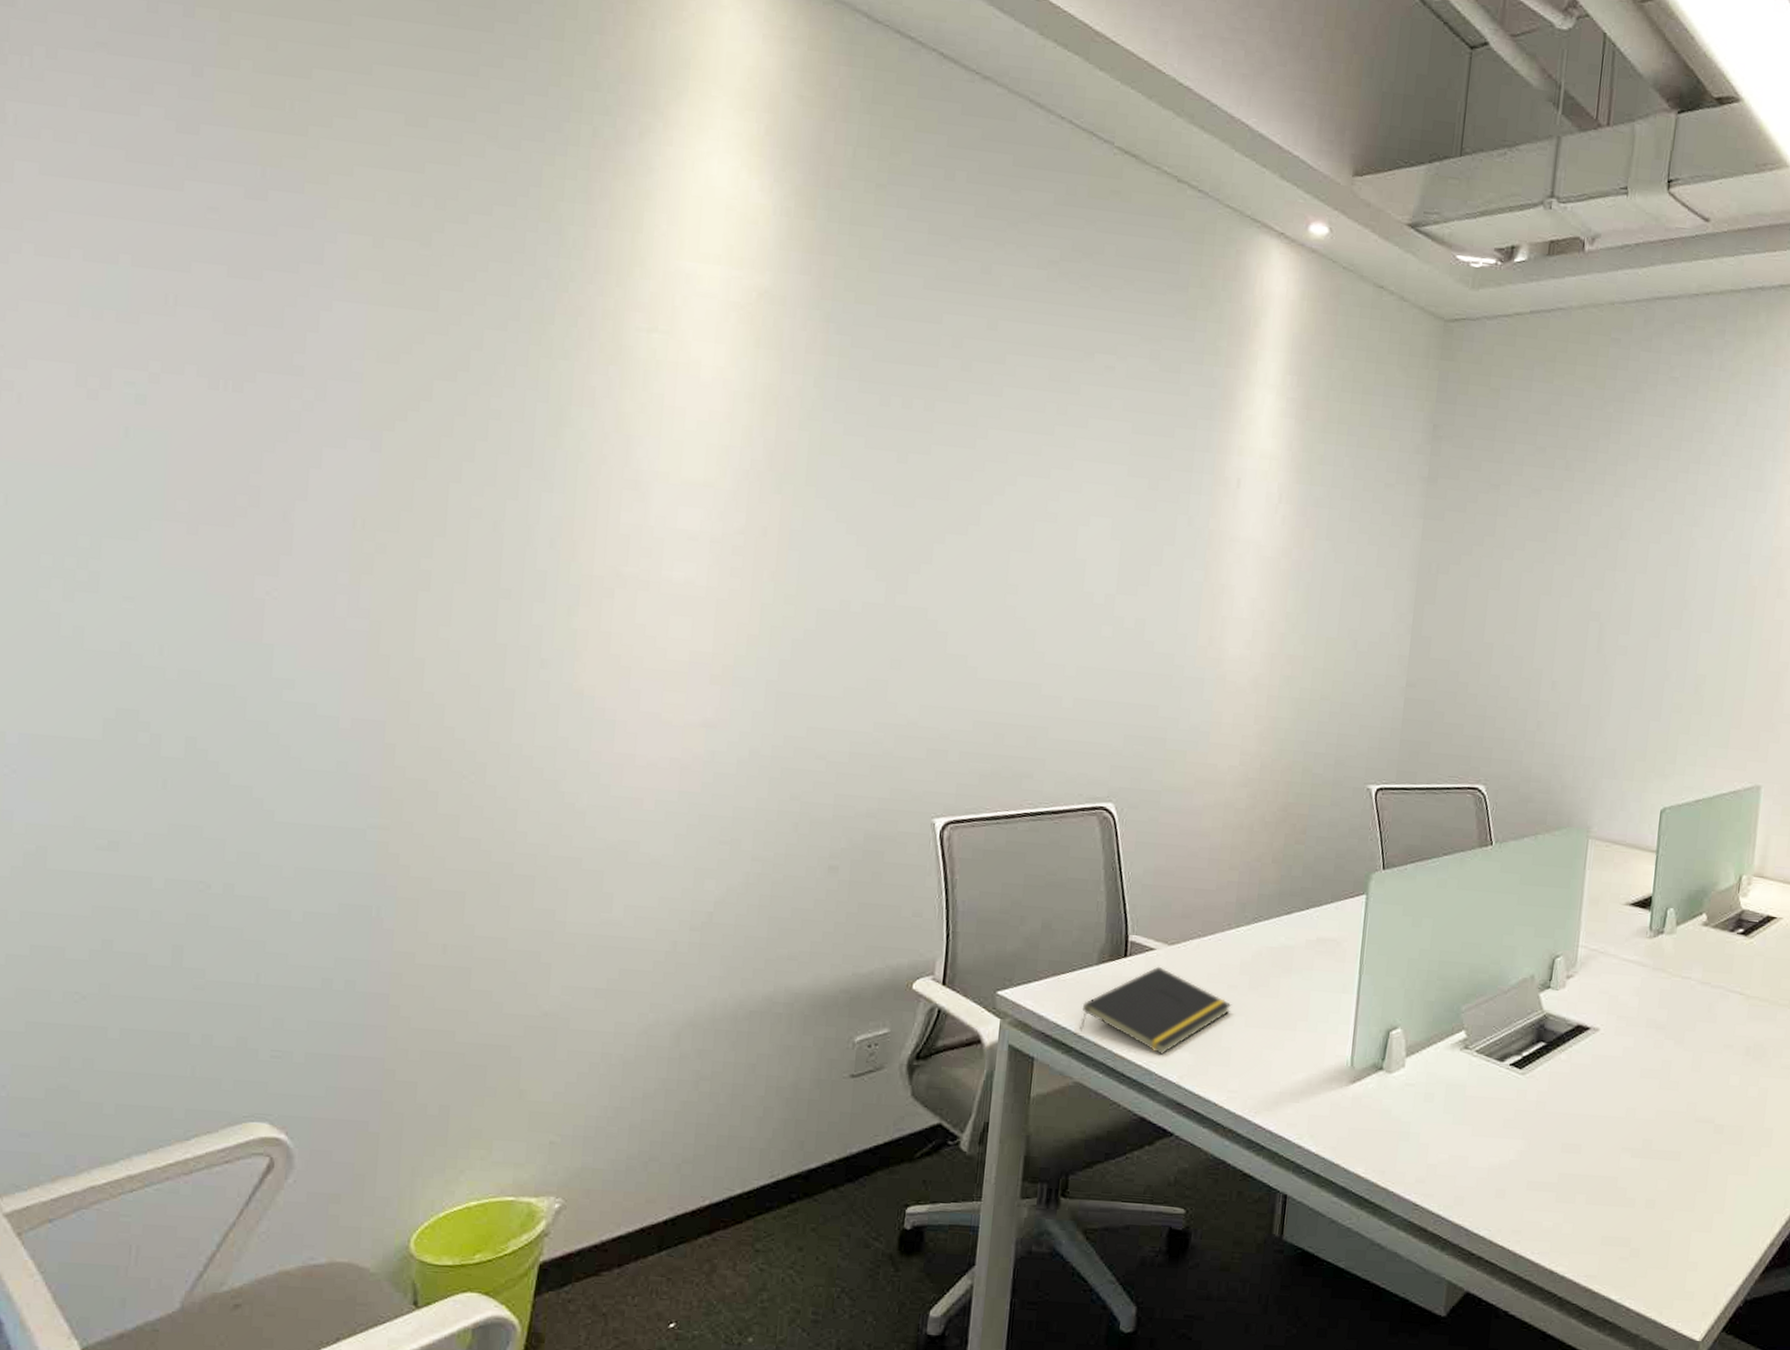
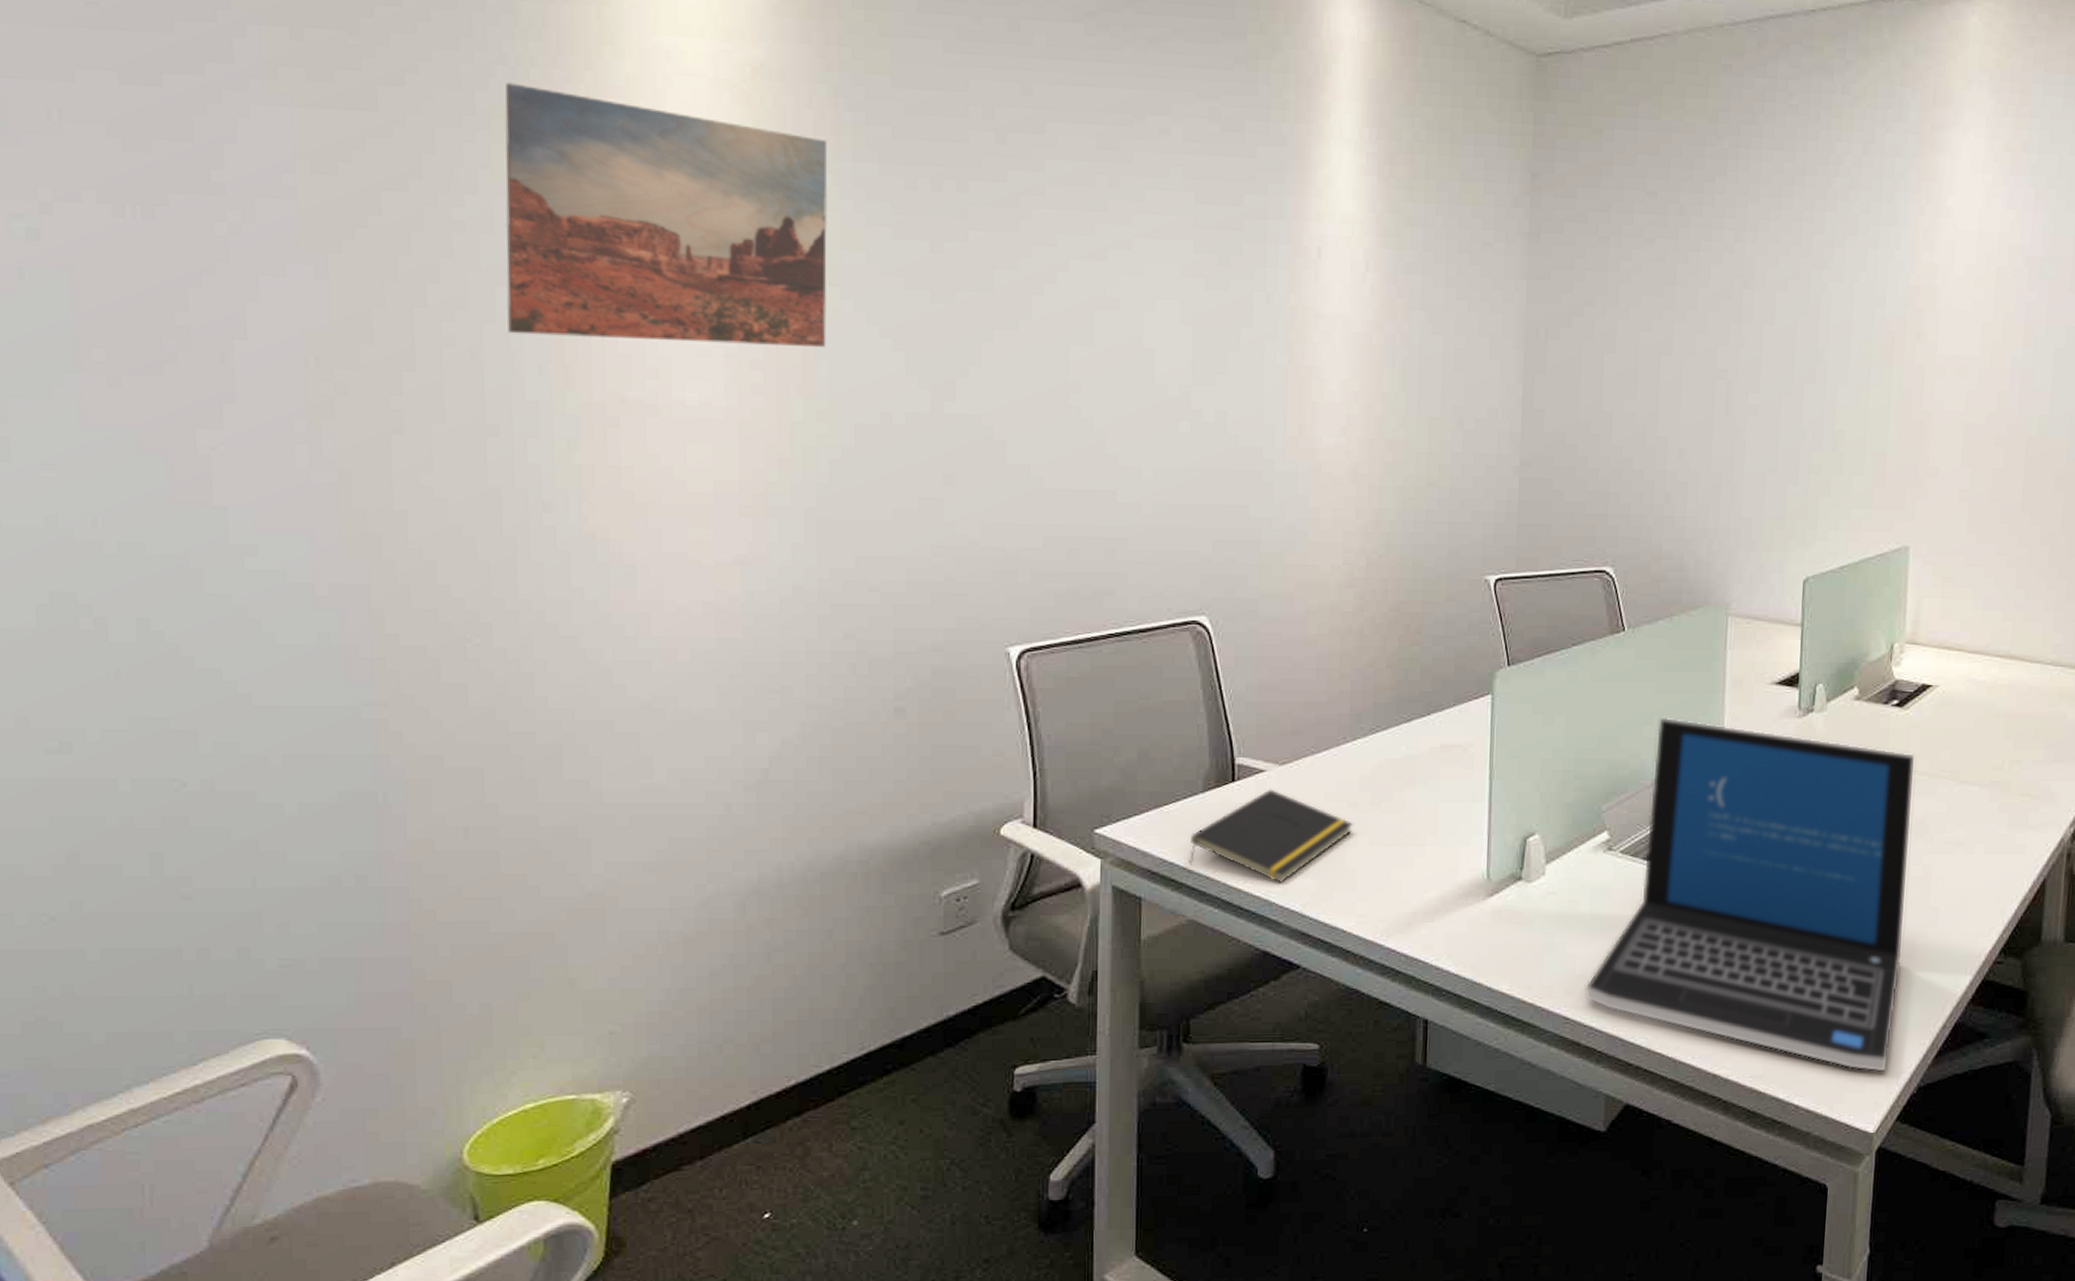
wall art: none [527,294,817,539] -> present [504,82,828,347]
laptop: none [1434,928,1756,1283] -> present [1584,717,1914,1072]

